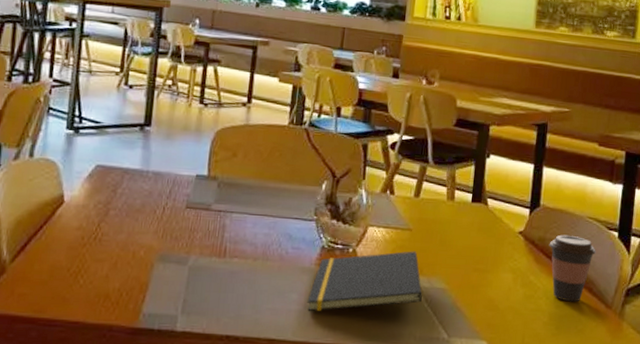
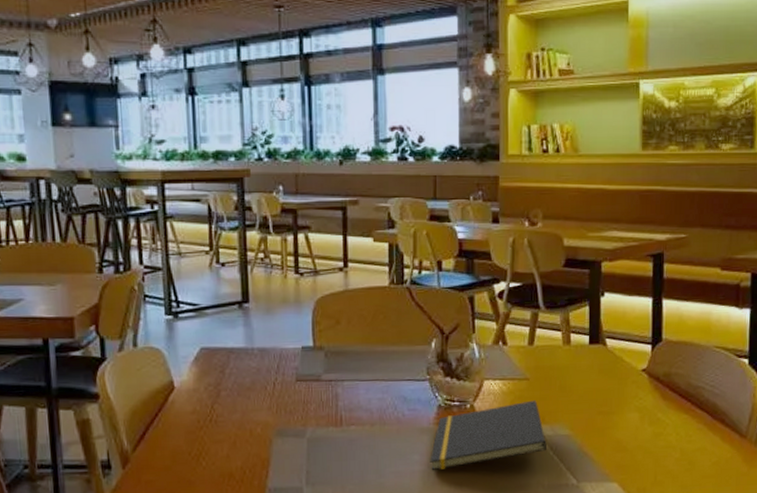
coffee cup: present [549,234,596,302] -> none [675,367,726,436]

